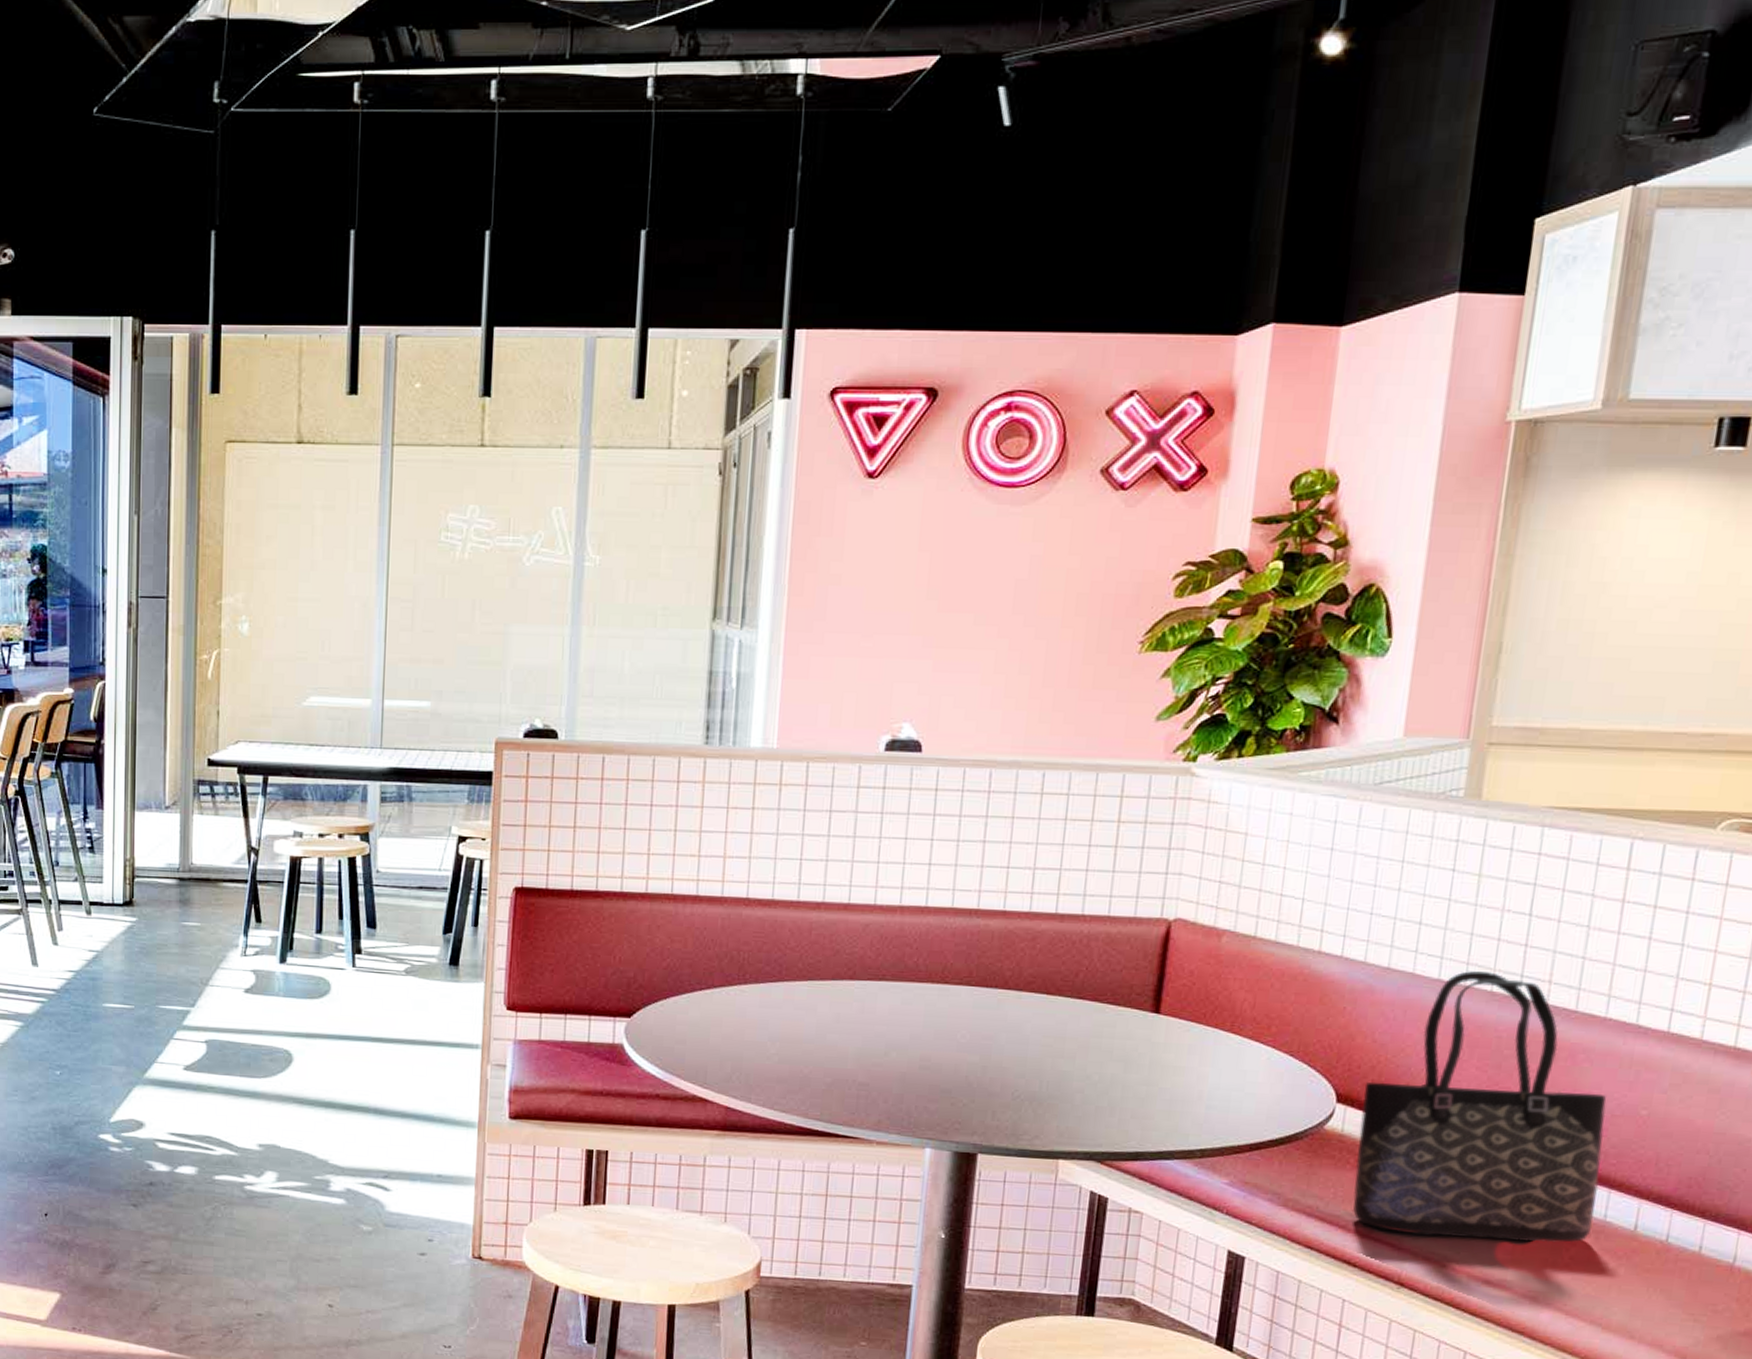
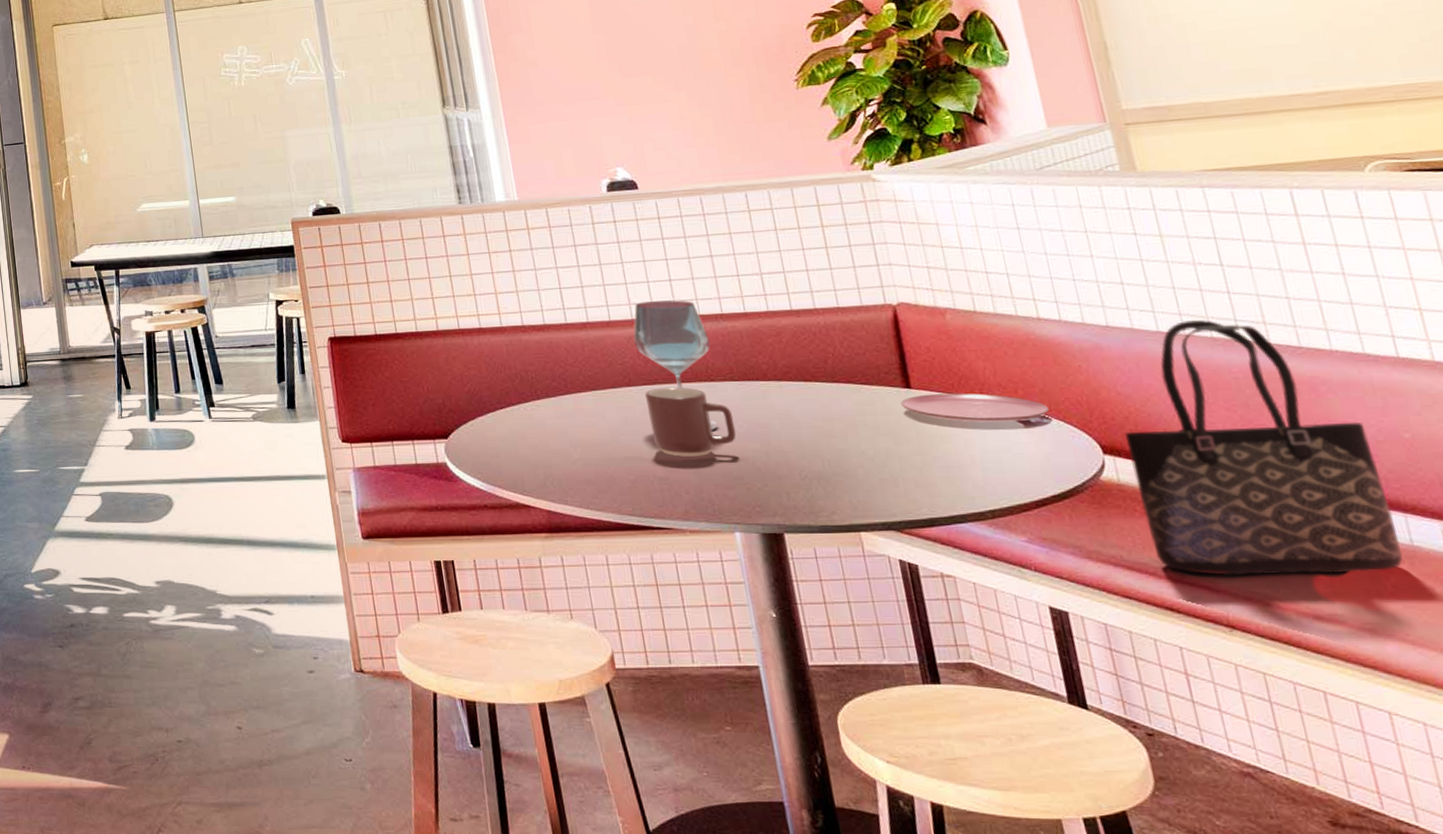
mug: none [863,985,958,1064] -> present [645,387,737,457]
wine glass: none [870,886,957,1037] -> present [633,300,718,430]
plate: none [1143,1021,1297,1060] -> present [901,393,1049,423]

